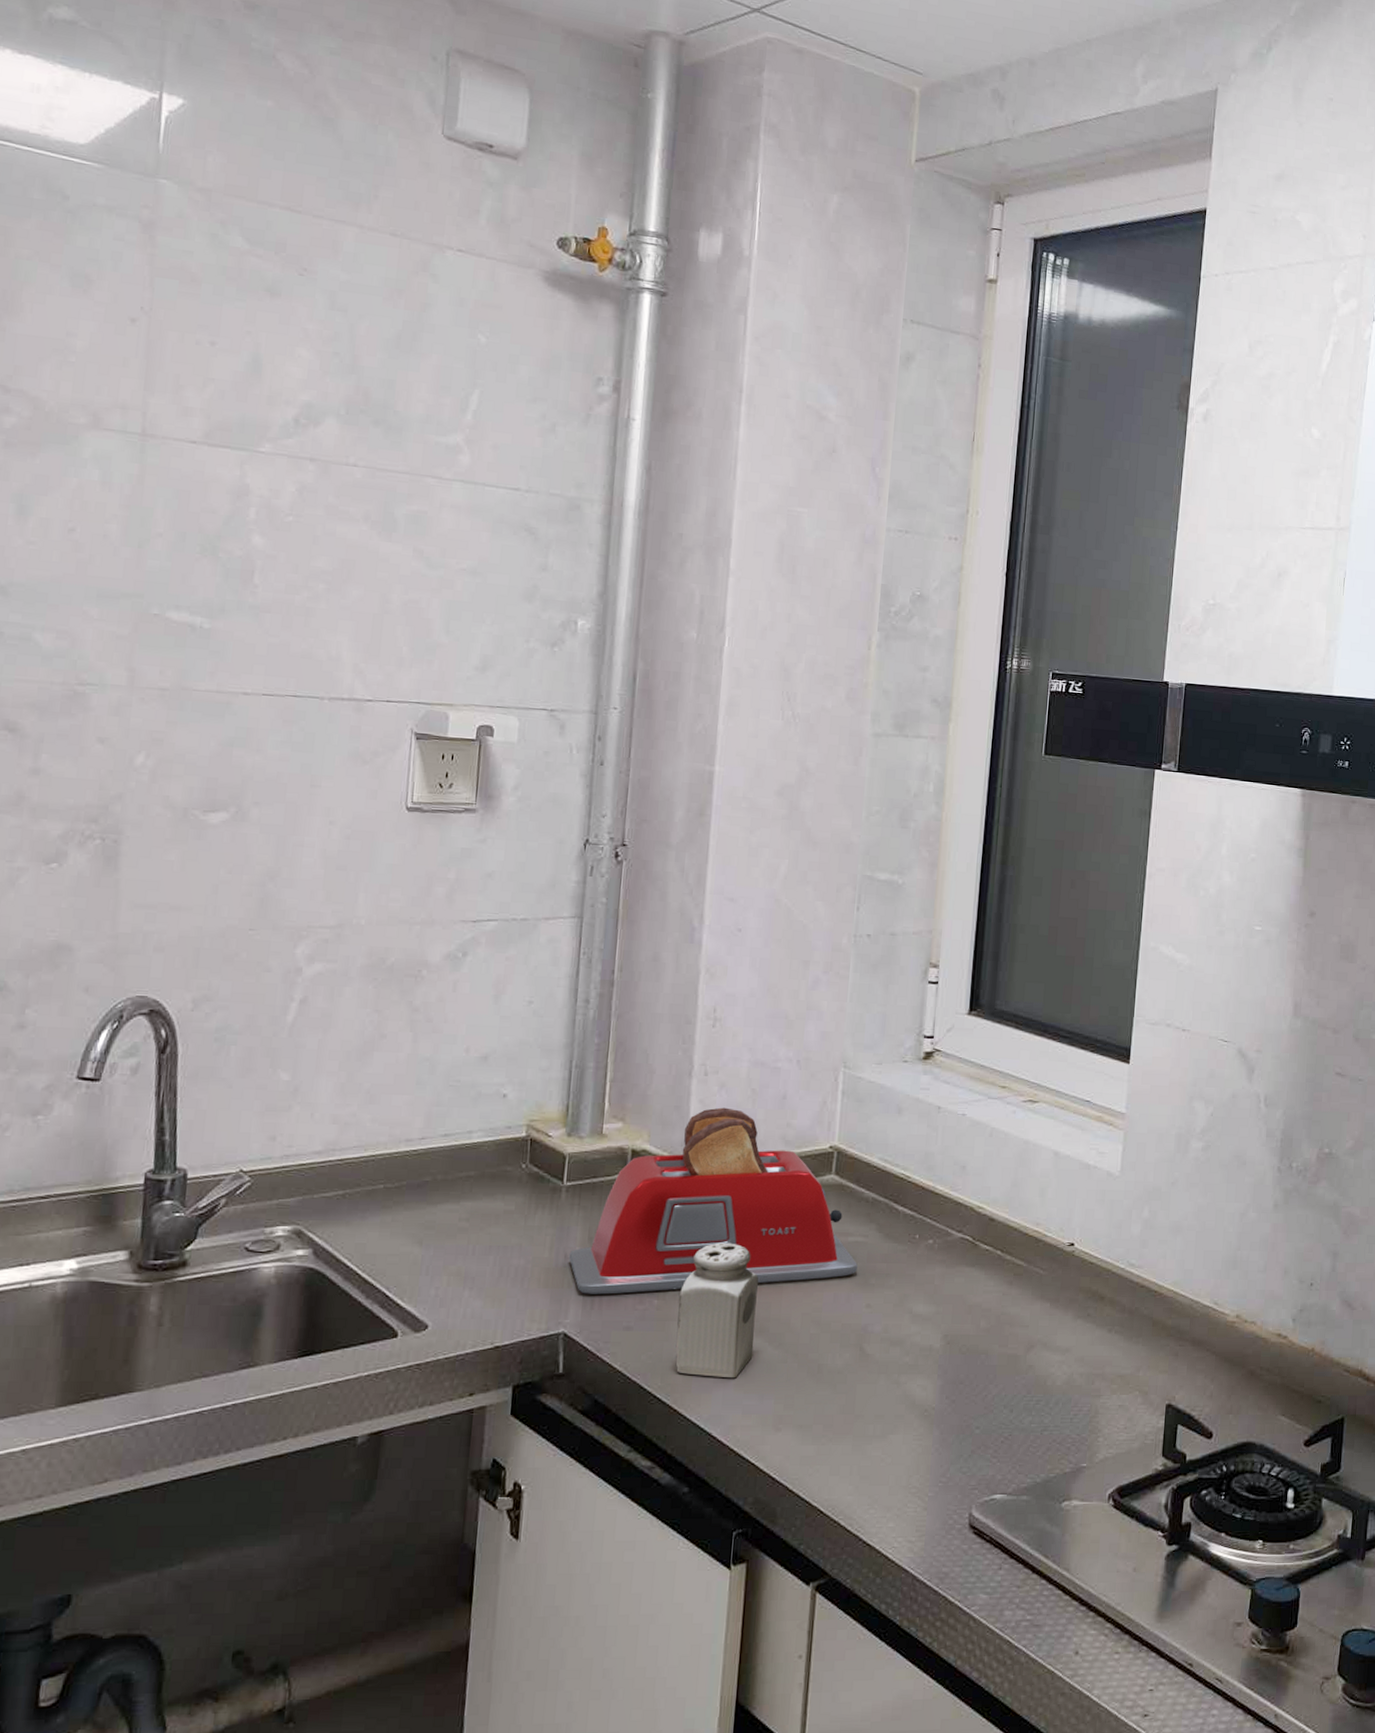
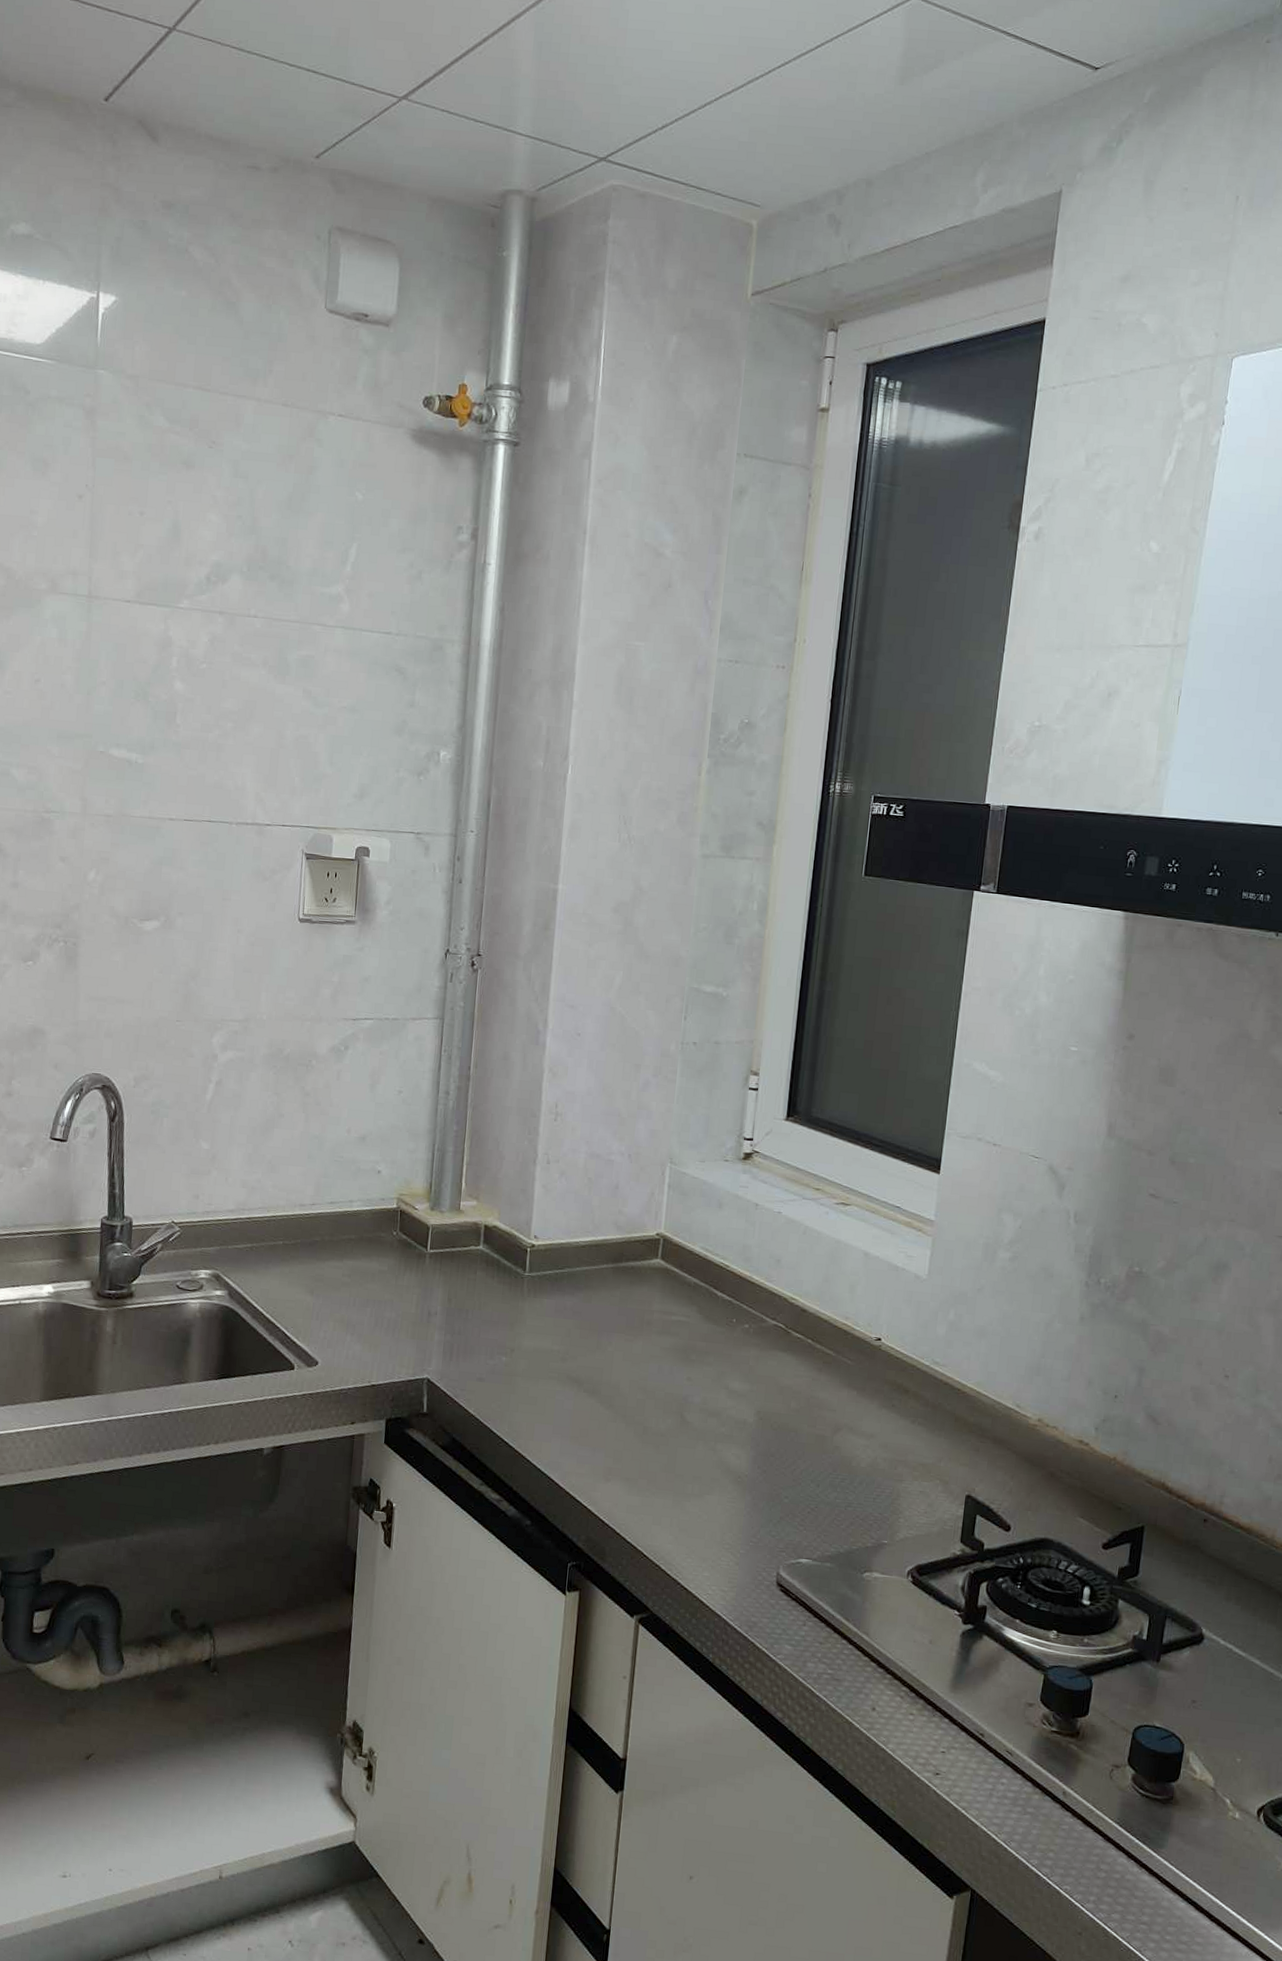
toaster: present [568,1107,858,1295] -> none [431,1192,680,1352]
salt shaker: present [675,1242,758,1379] -> none [520,1312,592,1432]

